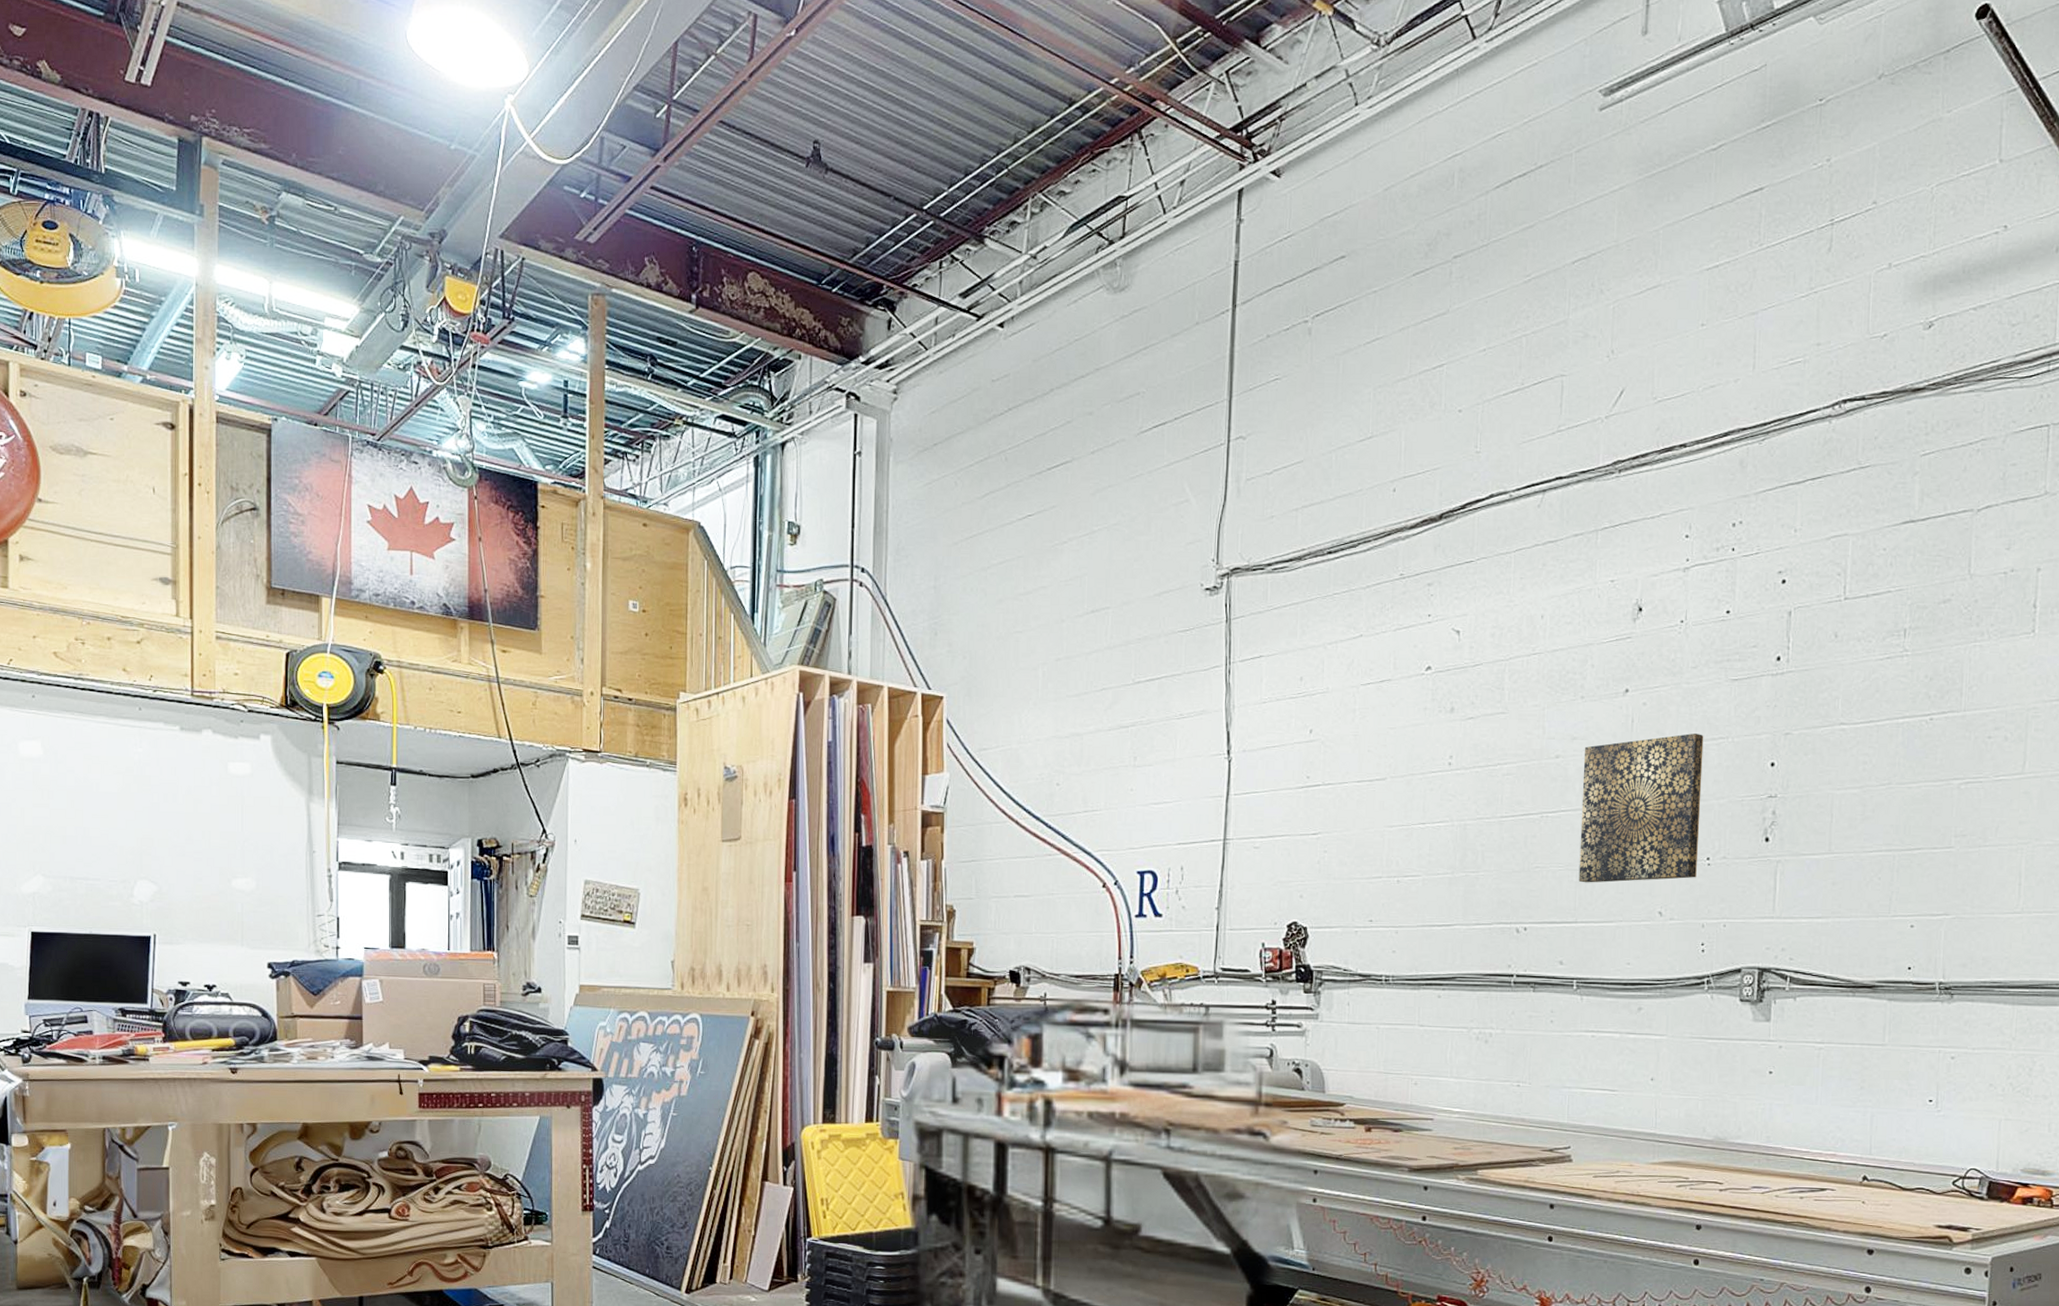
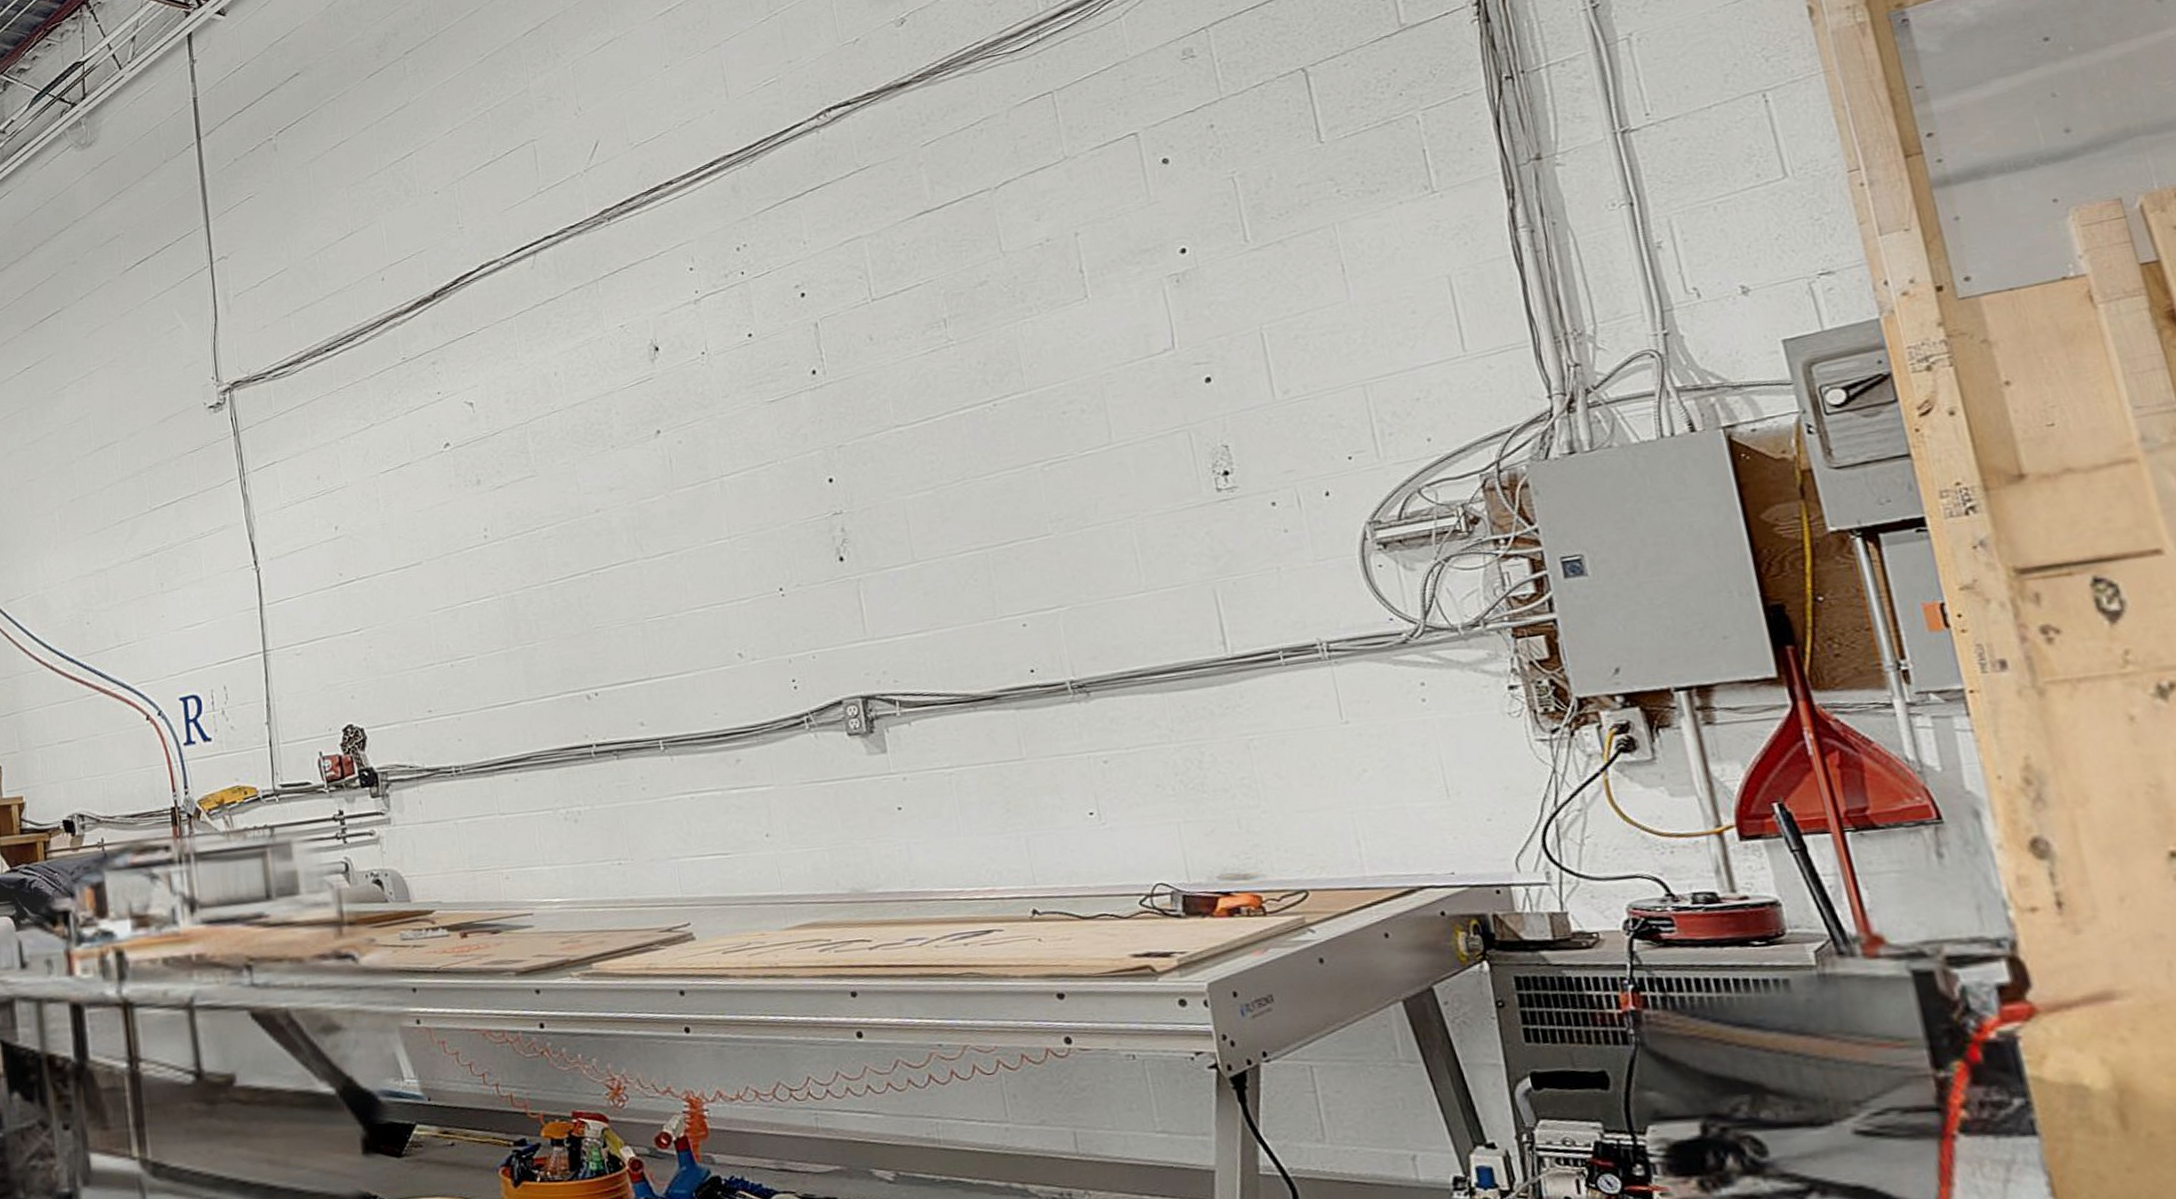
wall art: present [1578,733,1704,883] -> none [625,462,772,636]

